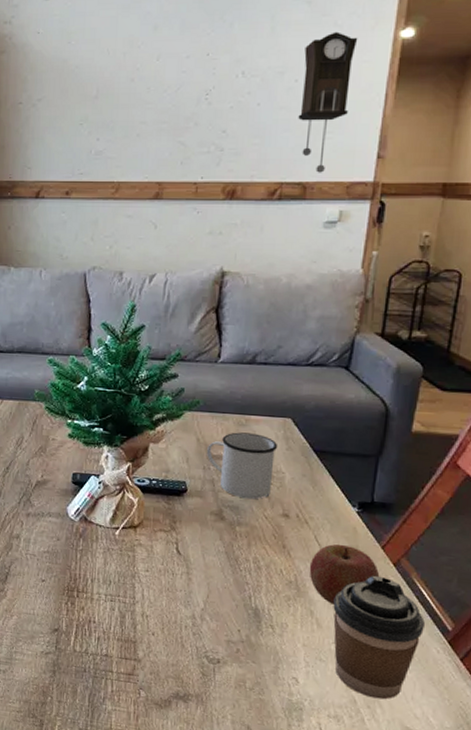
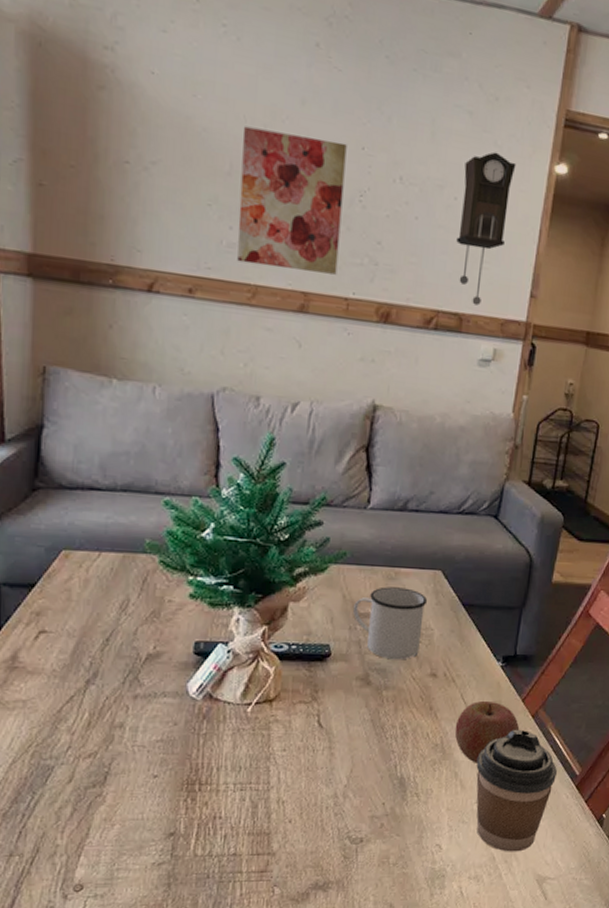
wall art: none [103,53,194,165] -> present [237,126,347,275]

